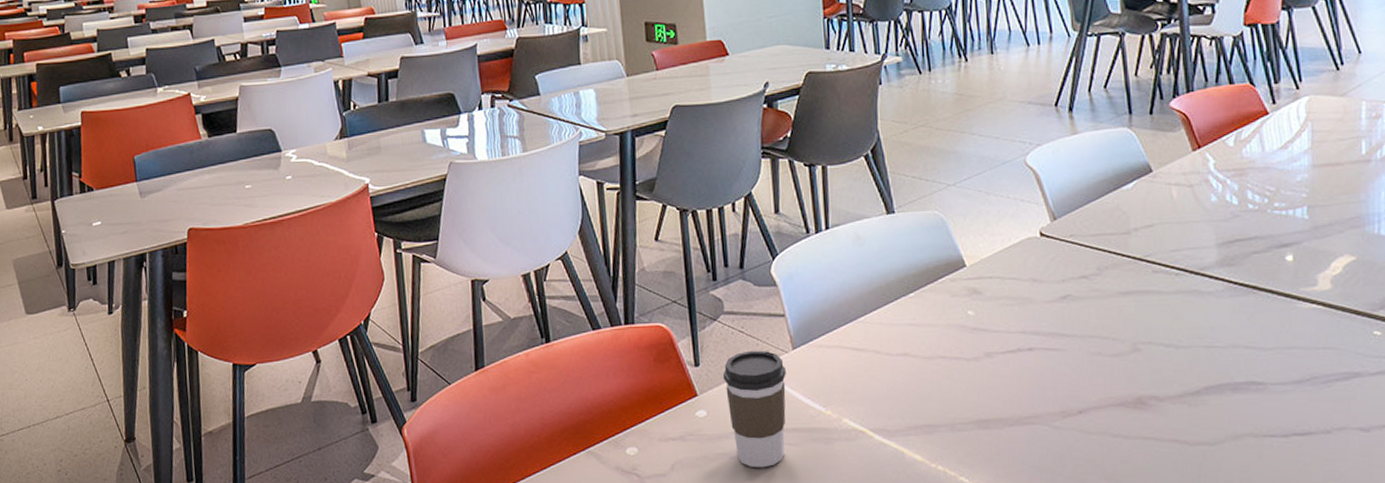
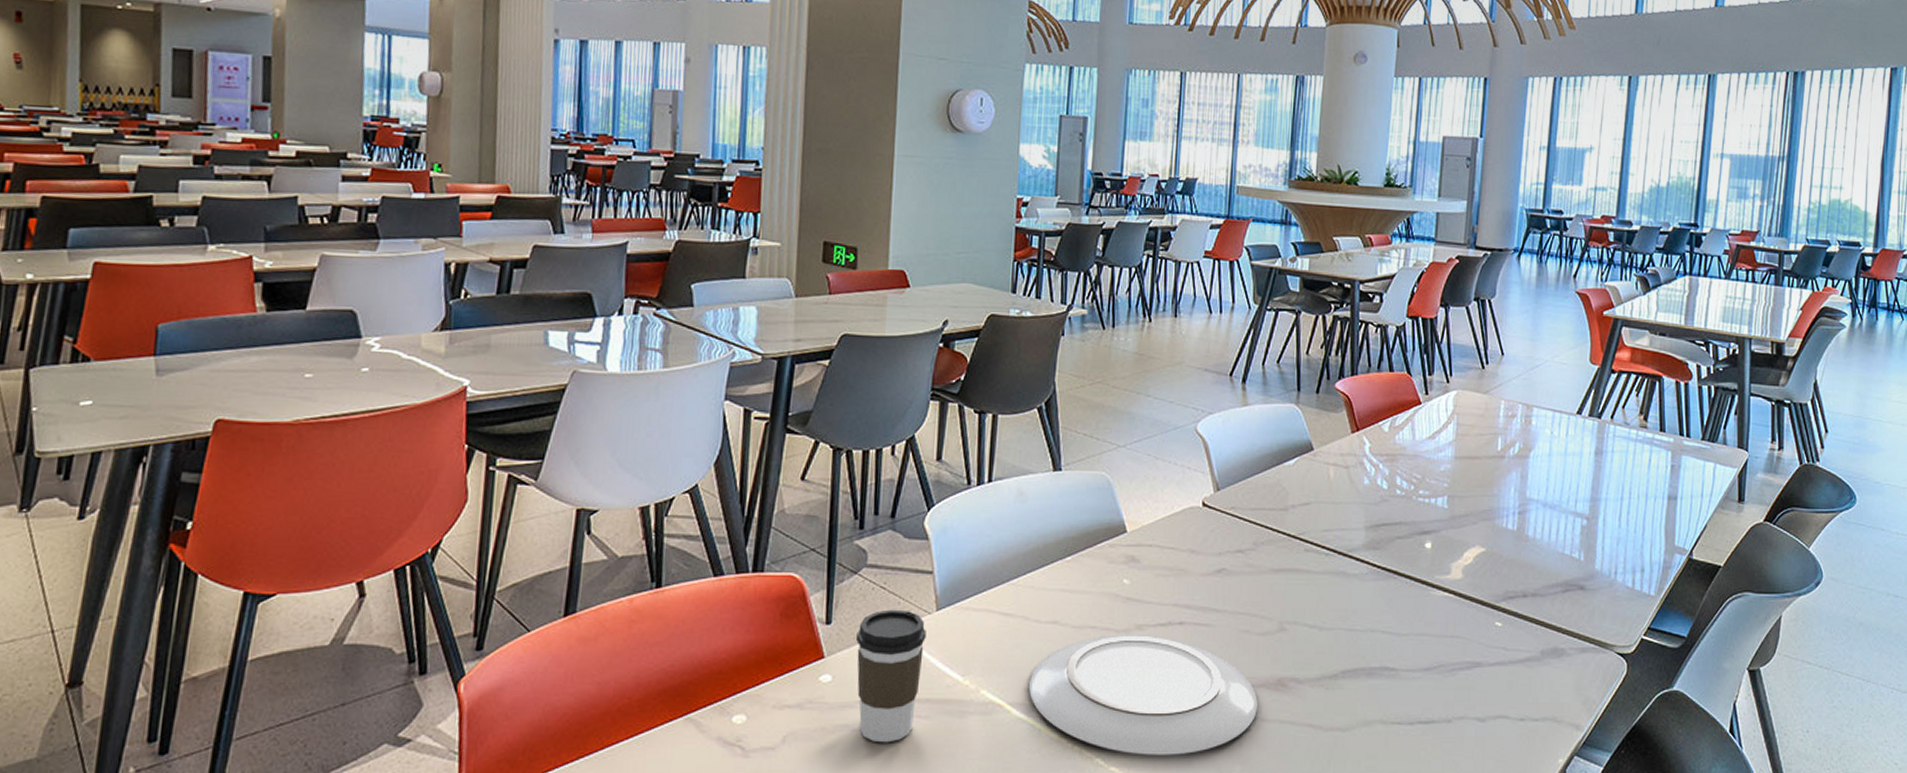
plate: none [887,362,1118,473] -> present [1028,635,1258,755]

